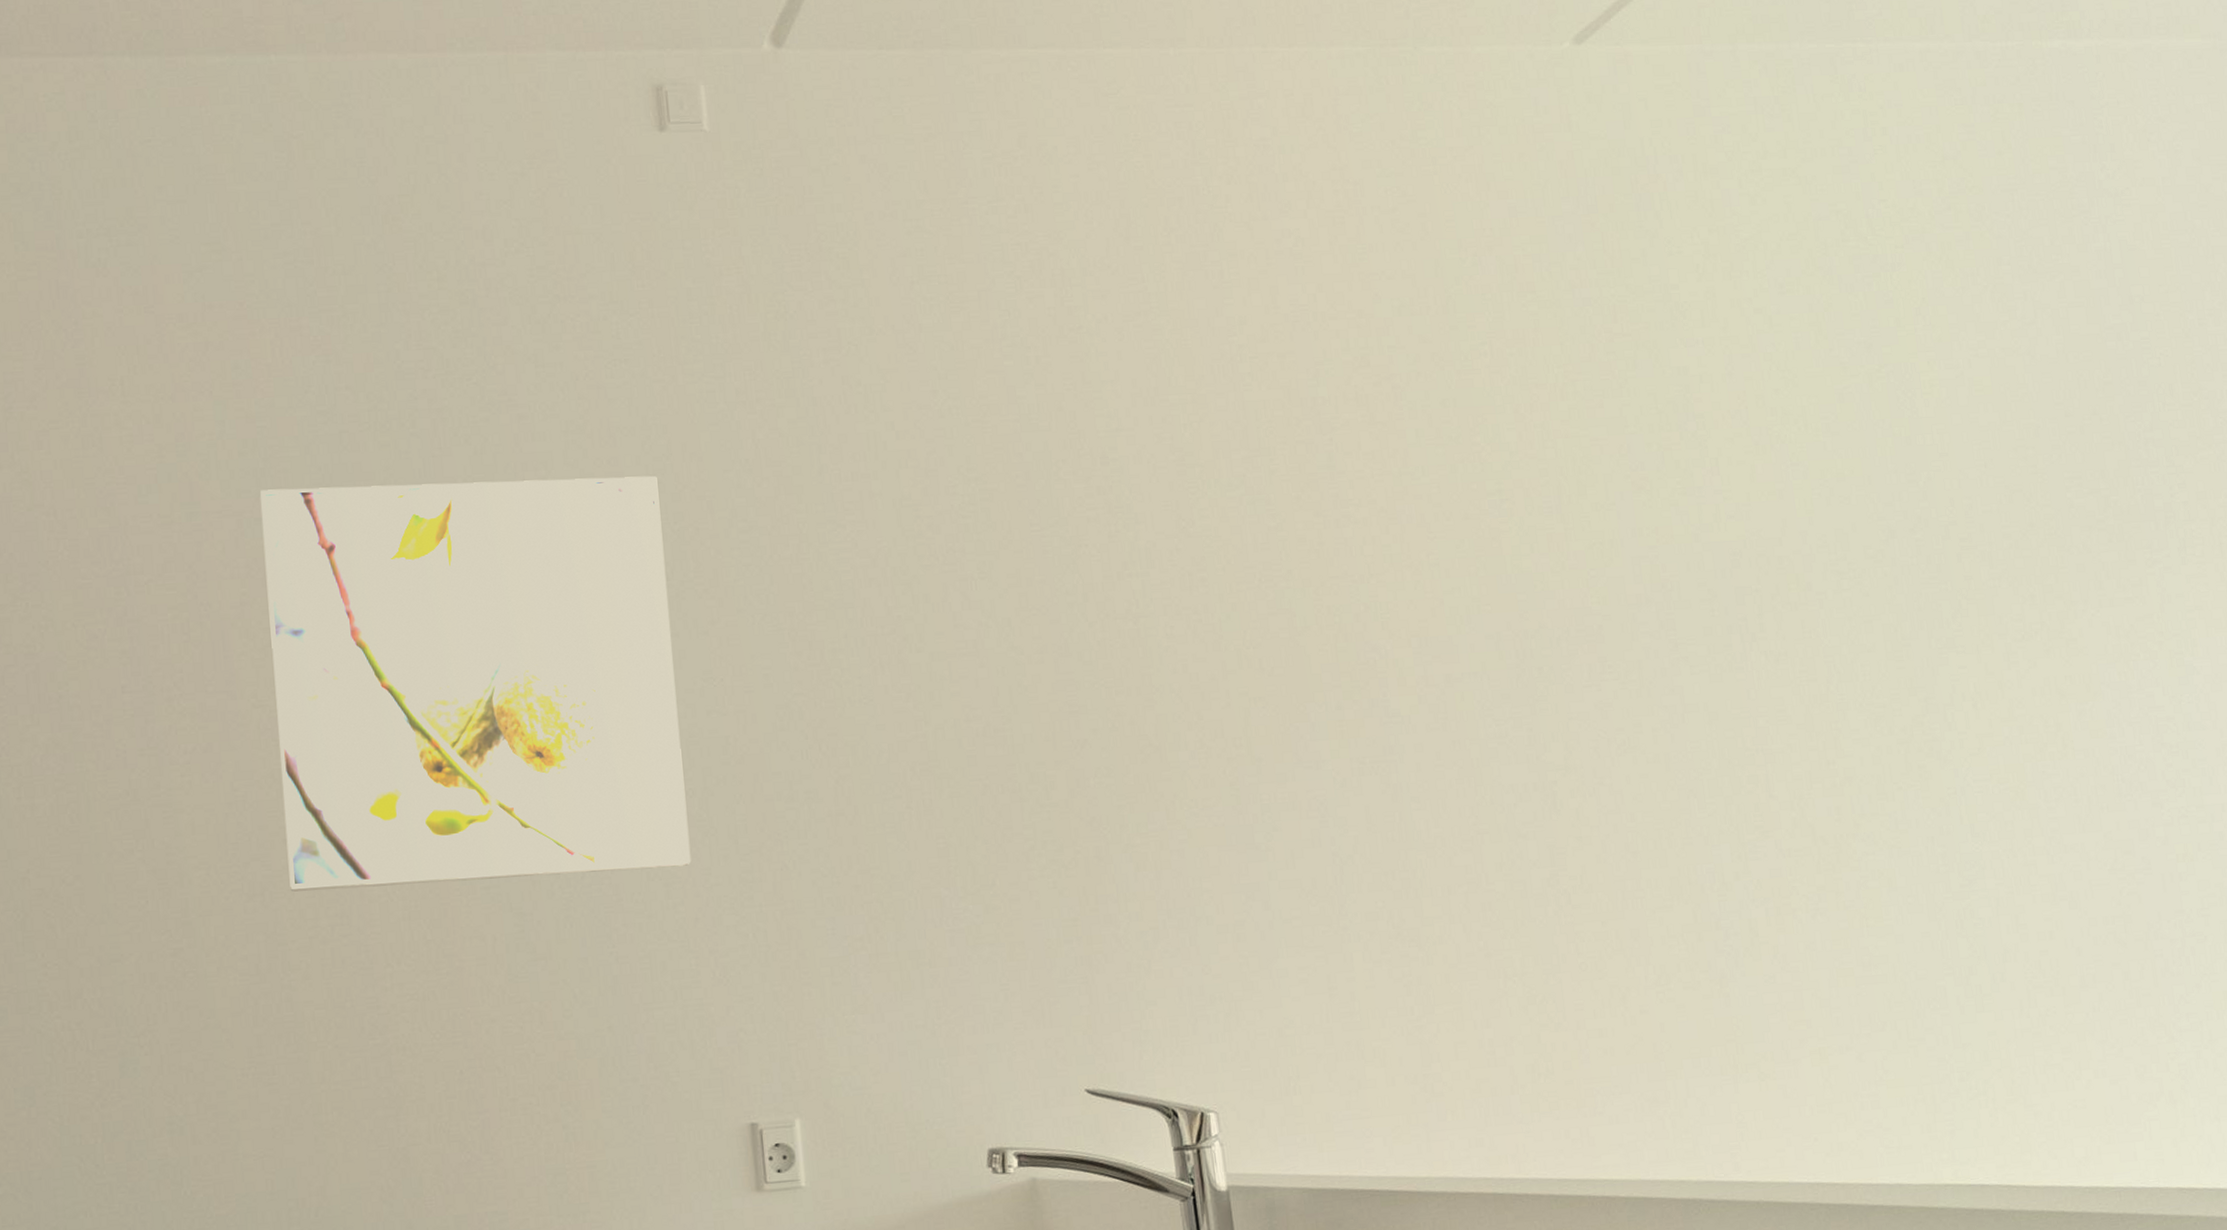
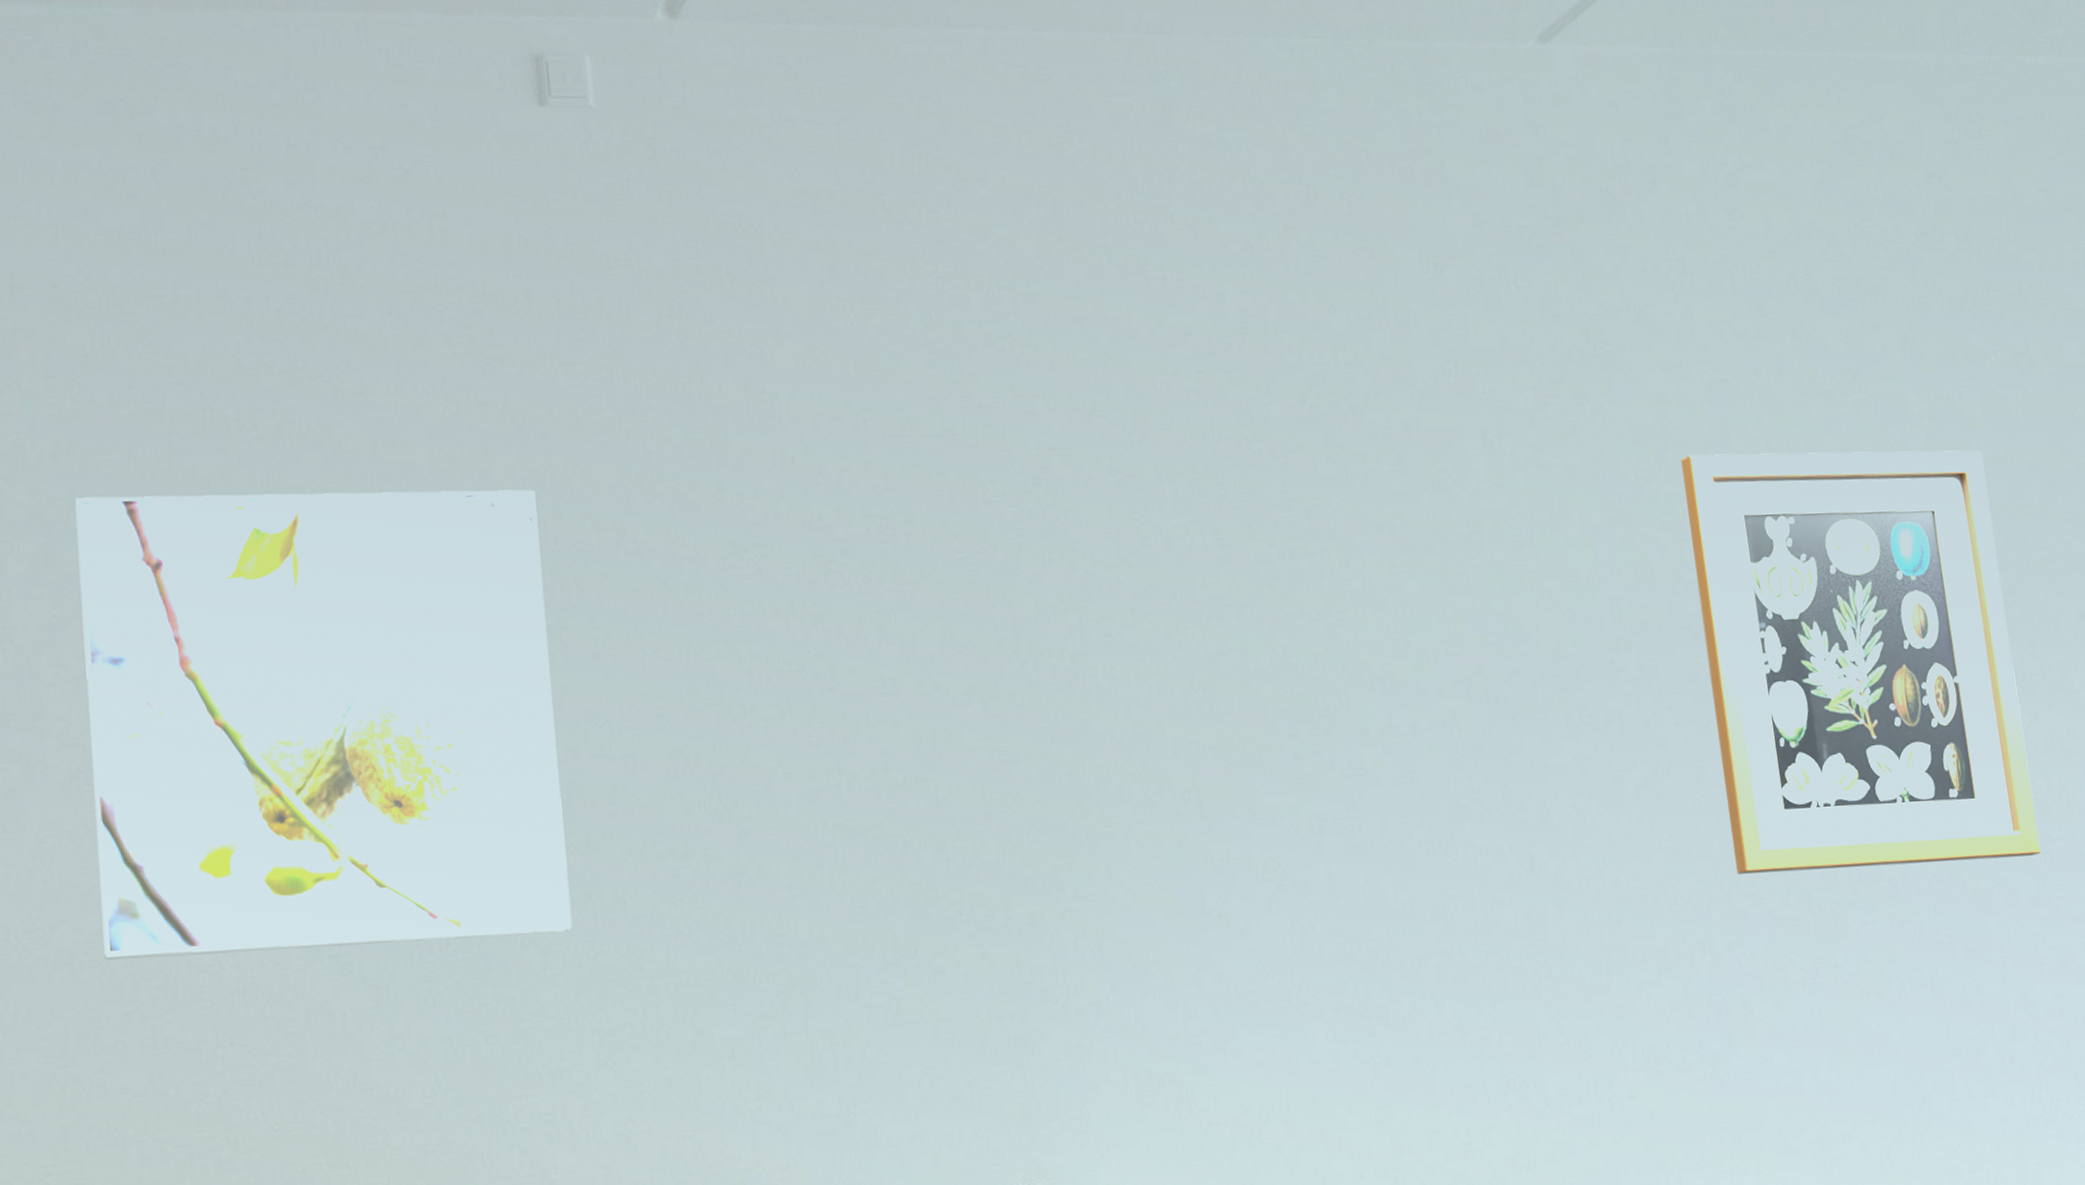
wall art: none [1701,415,2036,810] -> present [1681,450,2041,874]

